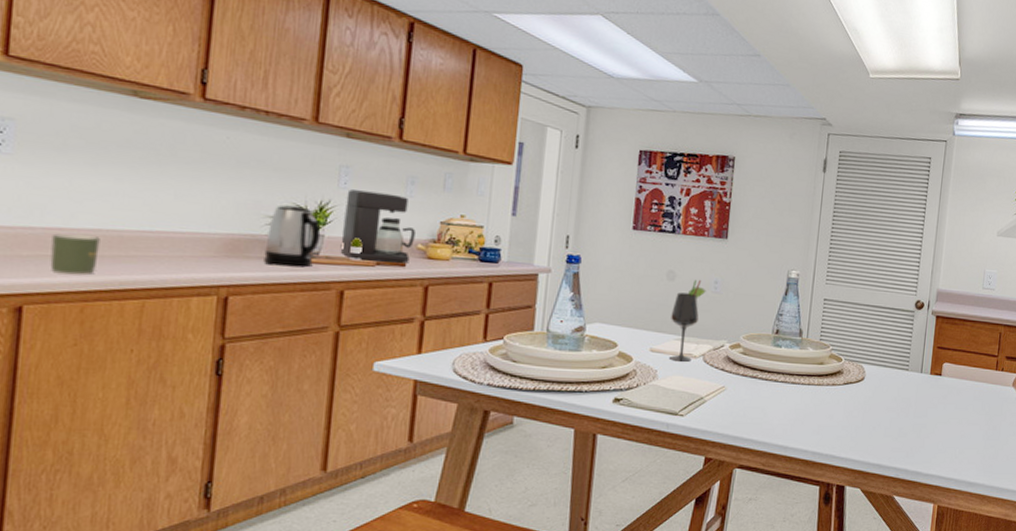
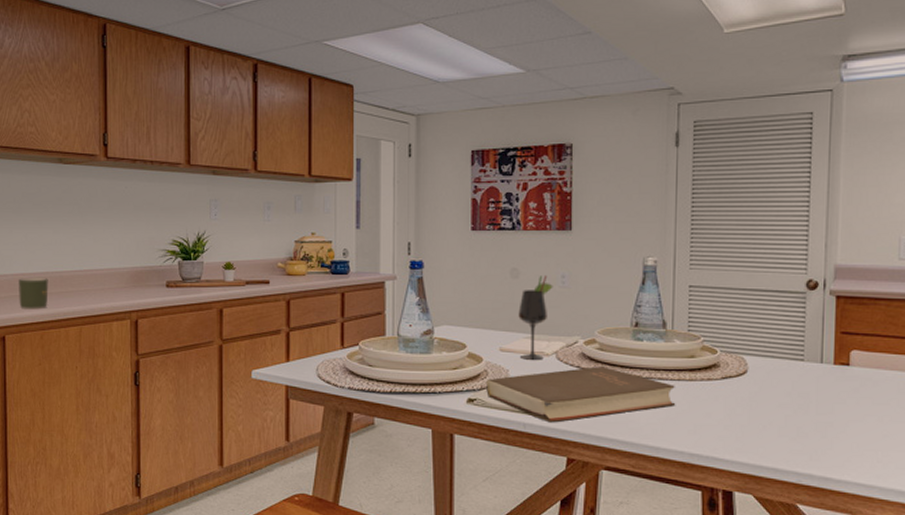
kettle: present [264,205,321,268] -> none [160,239,201,291]
coffee maker: present [340,189,415,263] -> none [216,220,275,281]
book: none [633,370,805,423] -> present [486,366,676,423]

